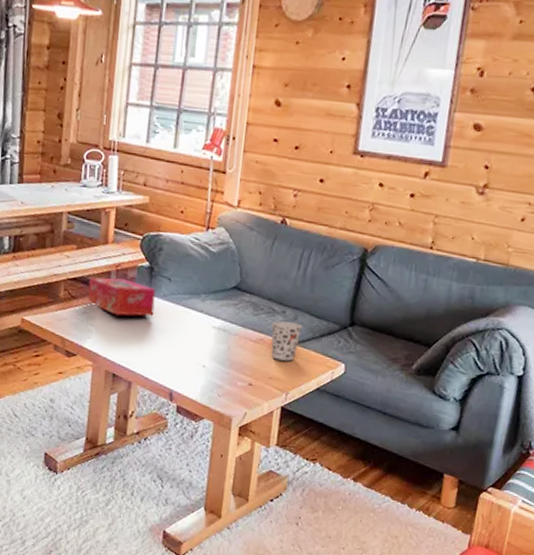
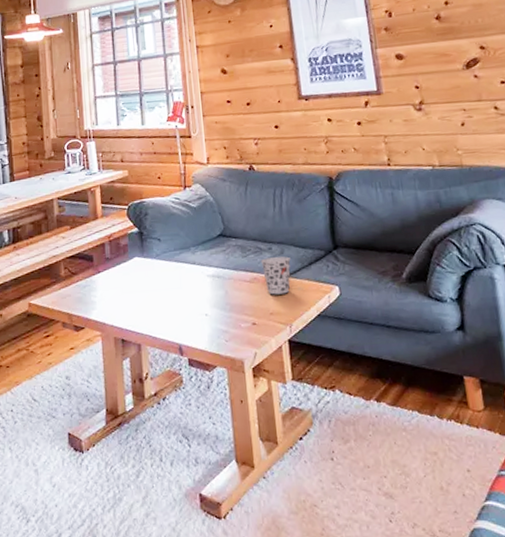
tissue box: present [88,277,156,316] -> none [86,247,150,283]

